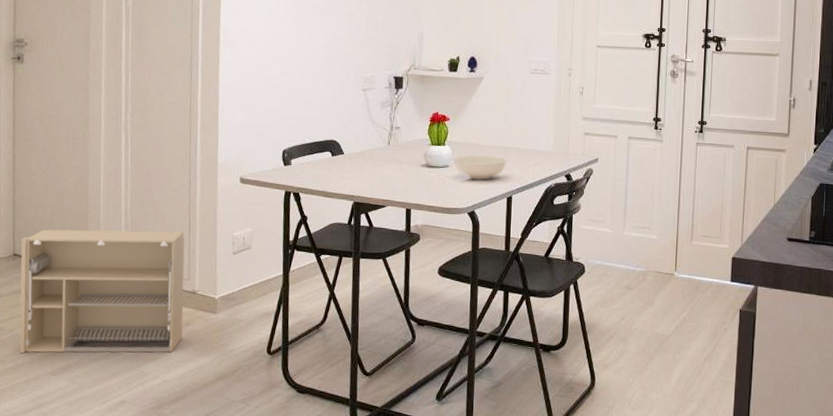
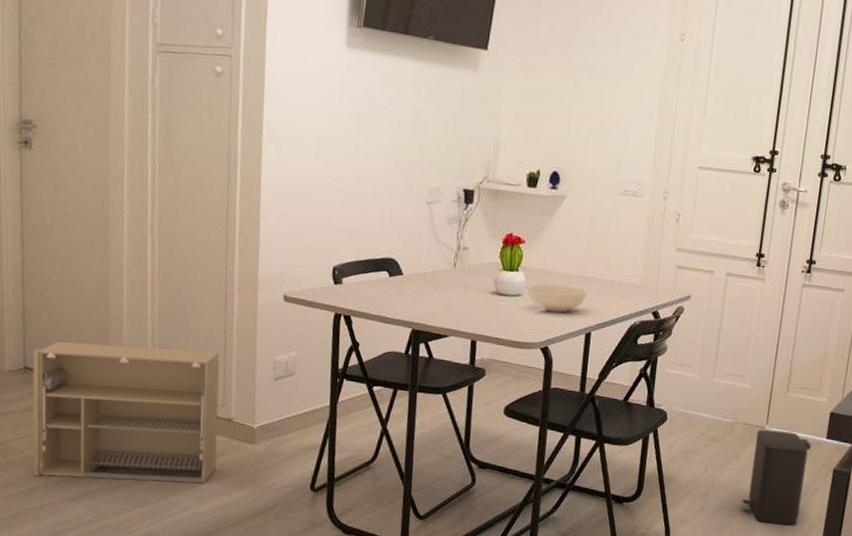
pedal bin: none [656,276,717,365] -> present [739,429,811,526]

